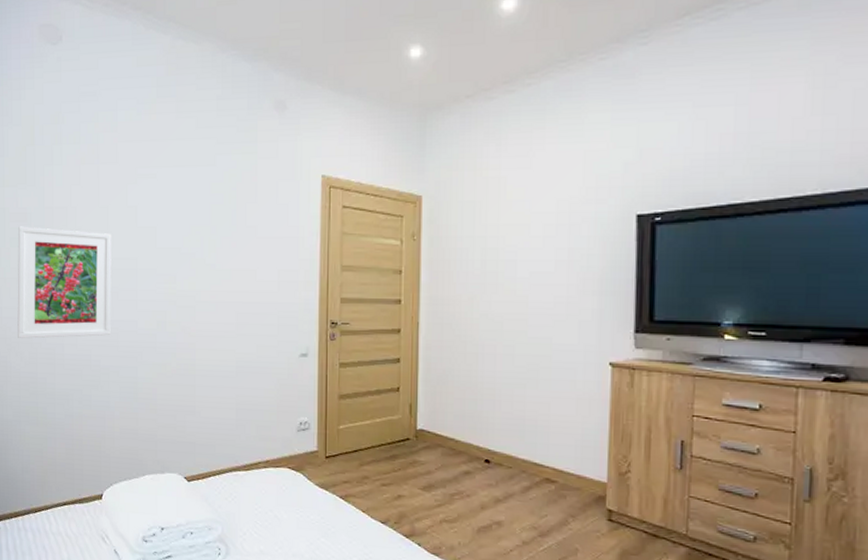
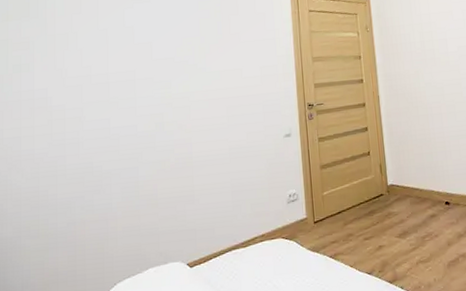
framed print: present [17,226,112,339] -> none [19,51,112,156]

